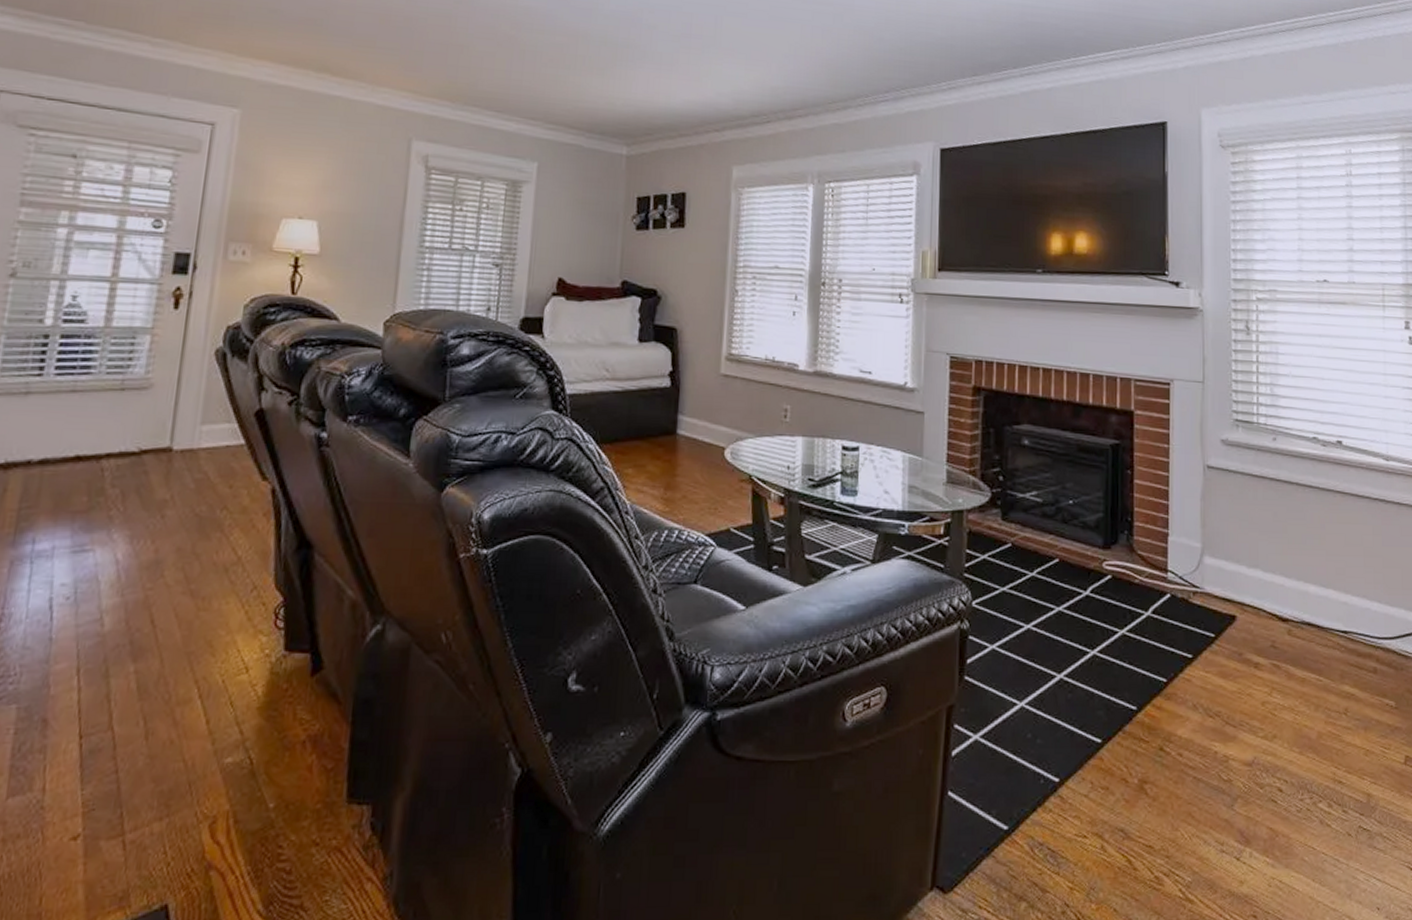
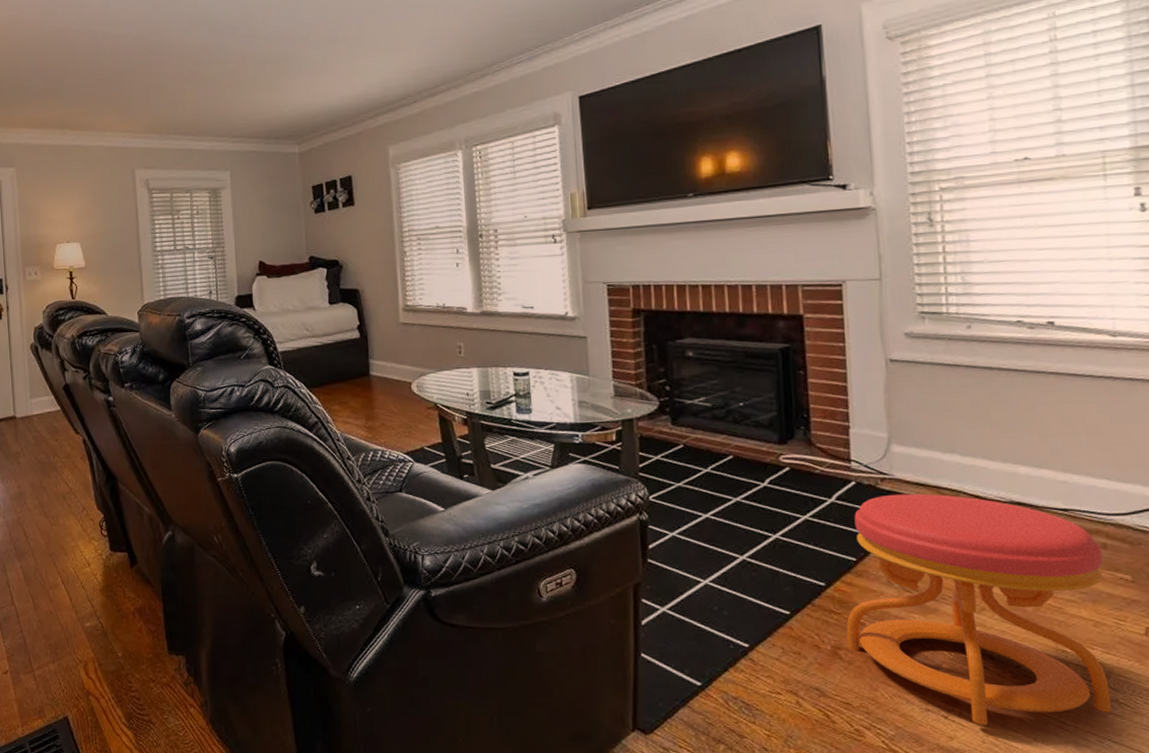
stool: none [1153,609,1376,866] -> present [846,493,1111,725]

